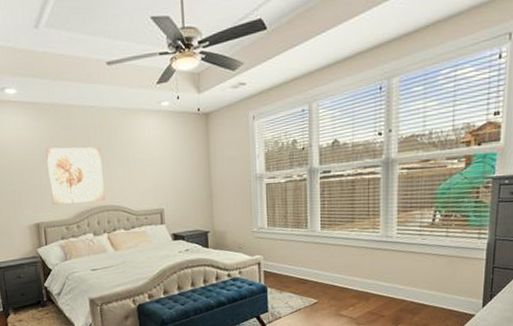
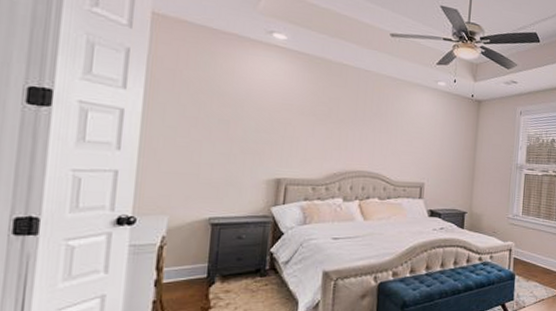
wall art: present [45,147,106,206] -> none [302,101,368,166]

